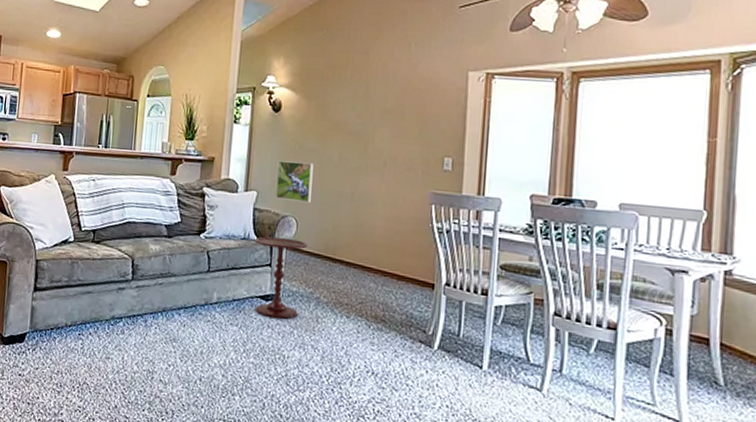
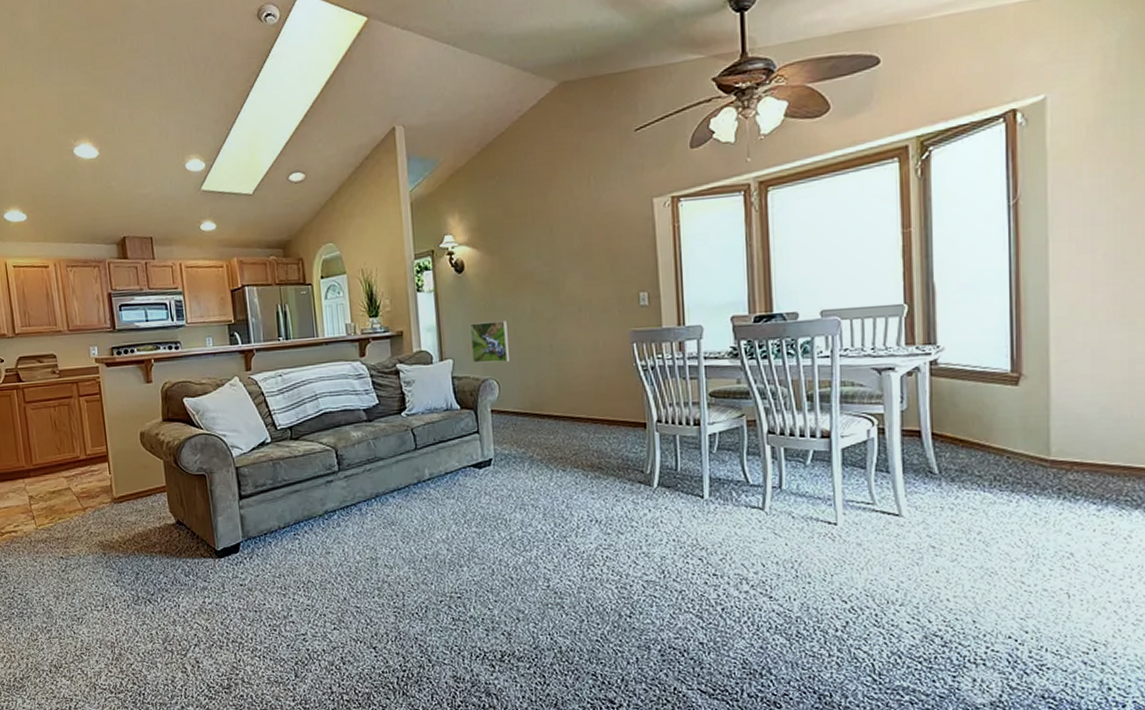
side table: present [254,236,308,319] -> none [458,402,513,484]

